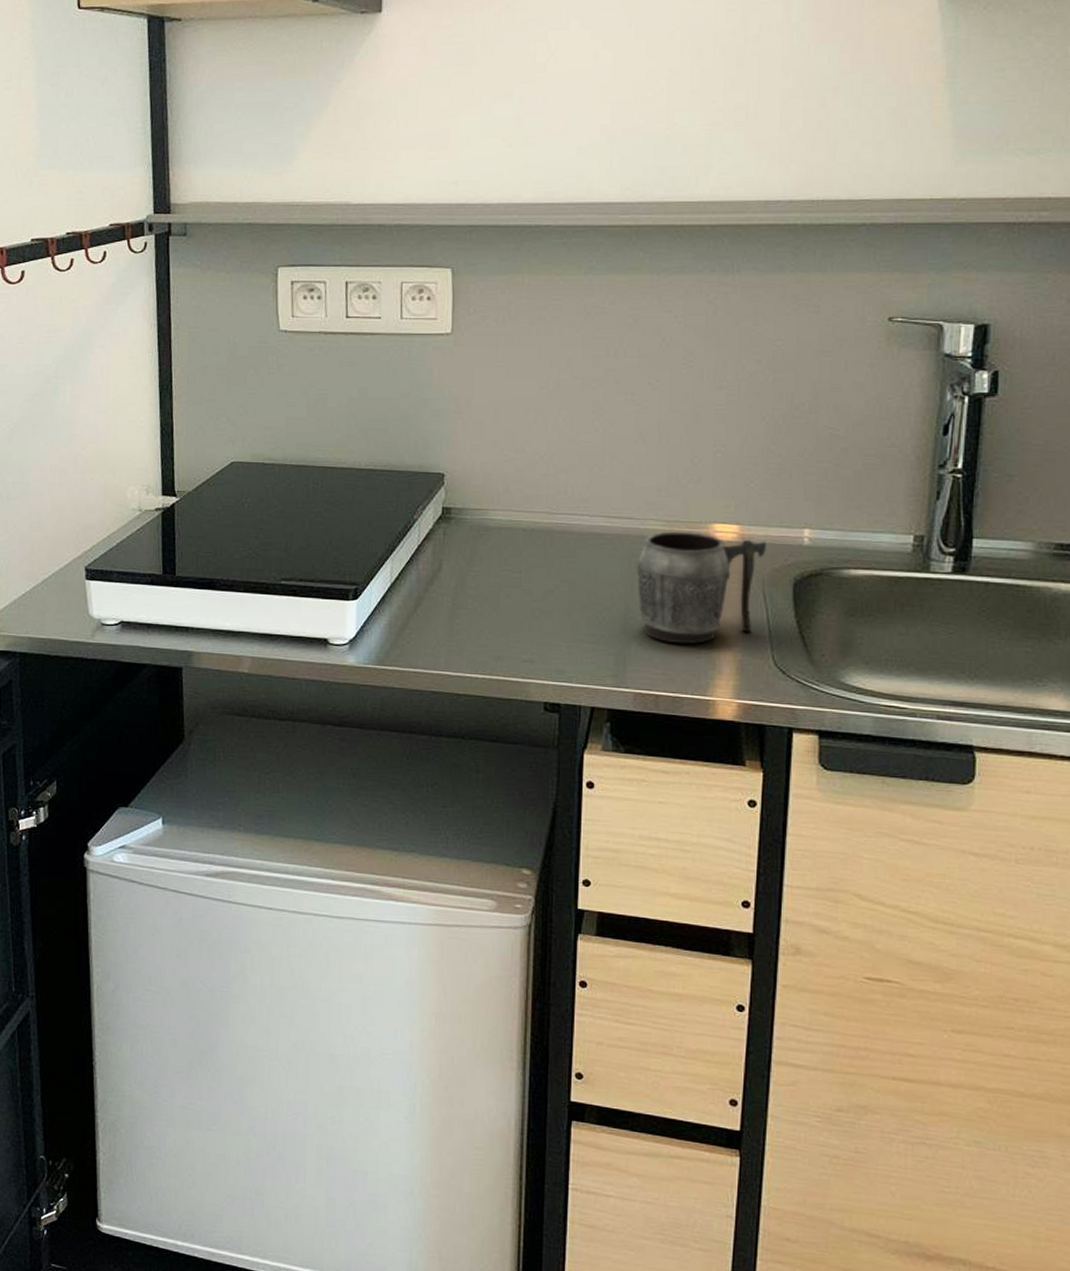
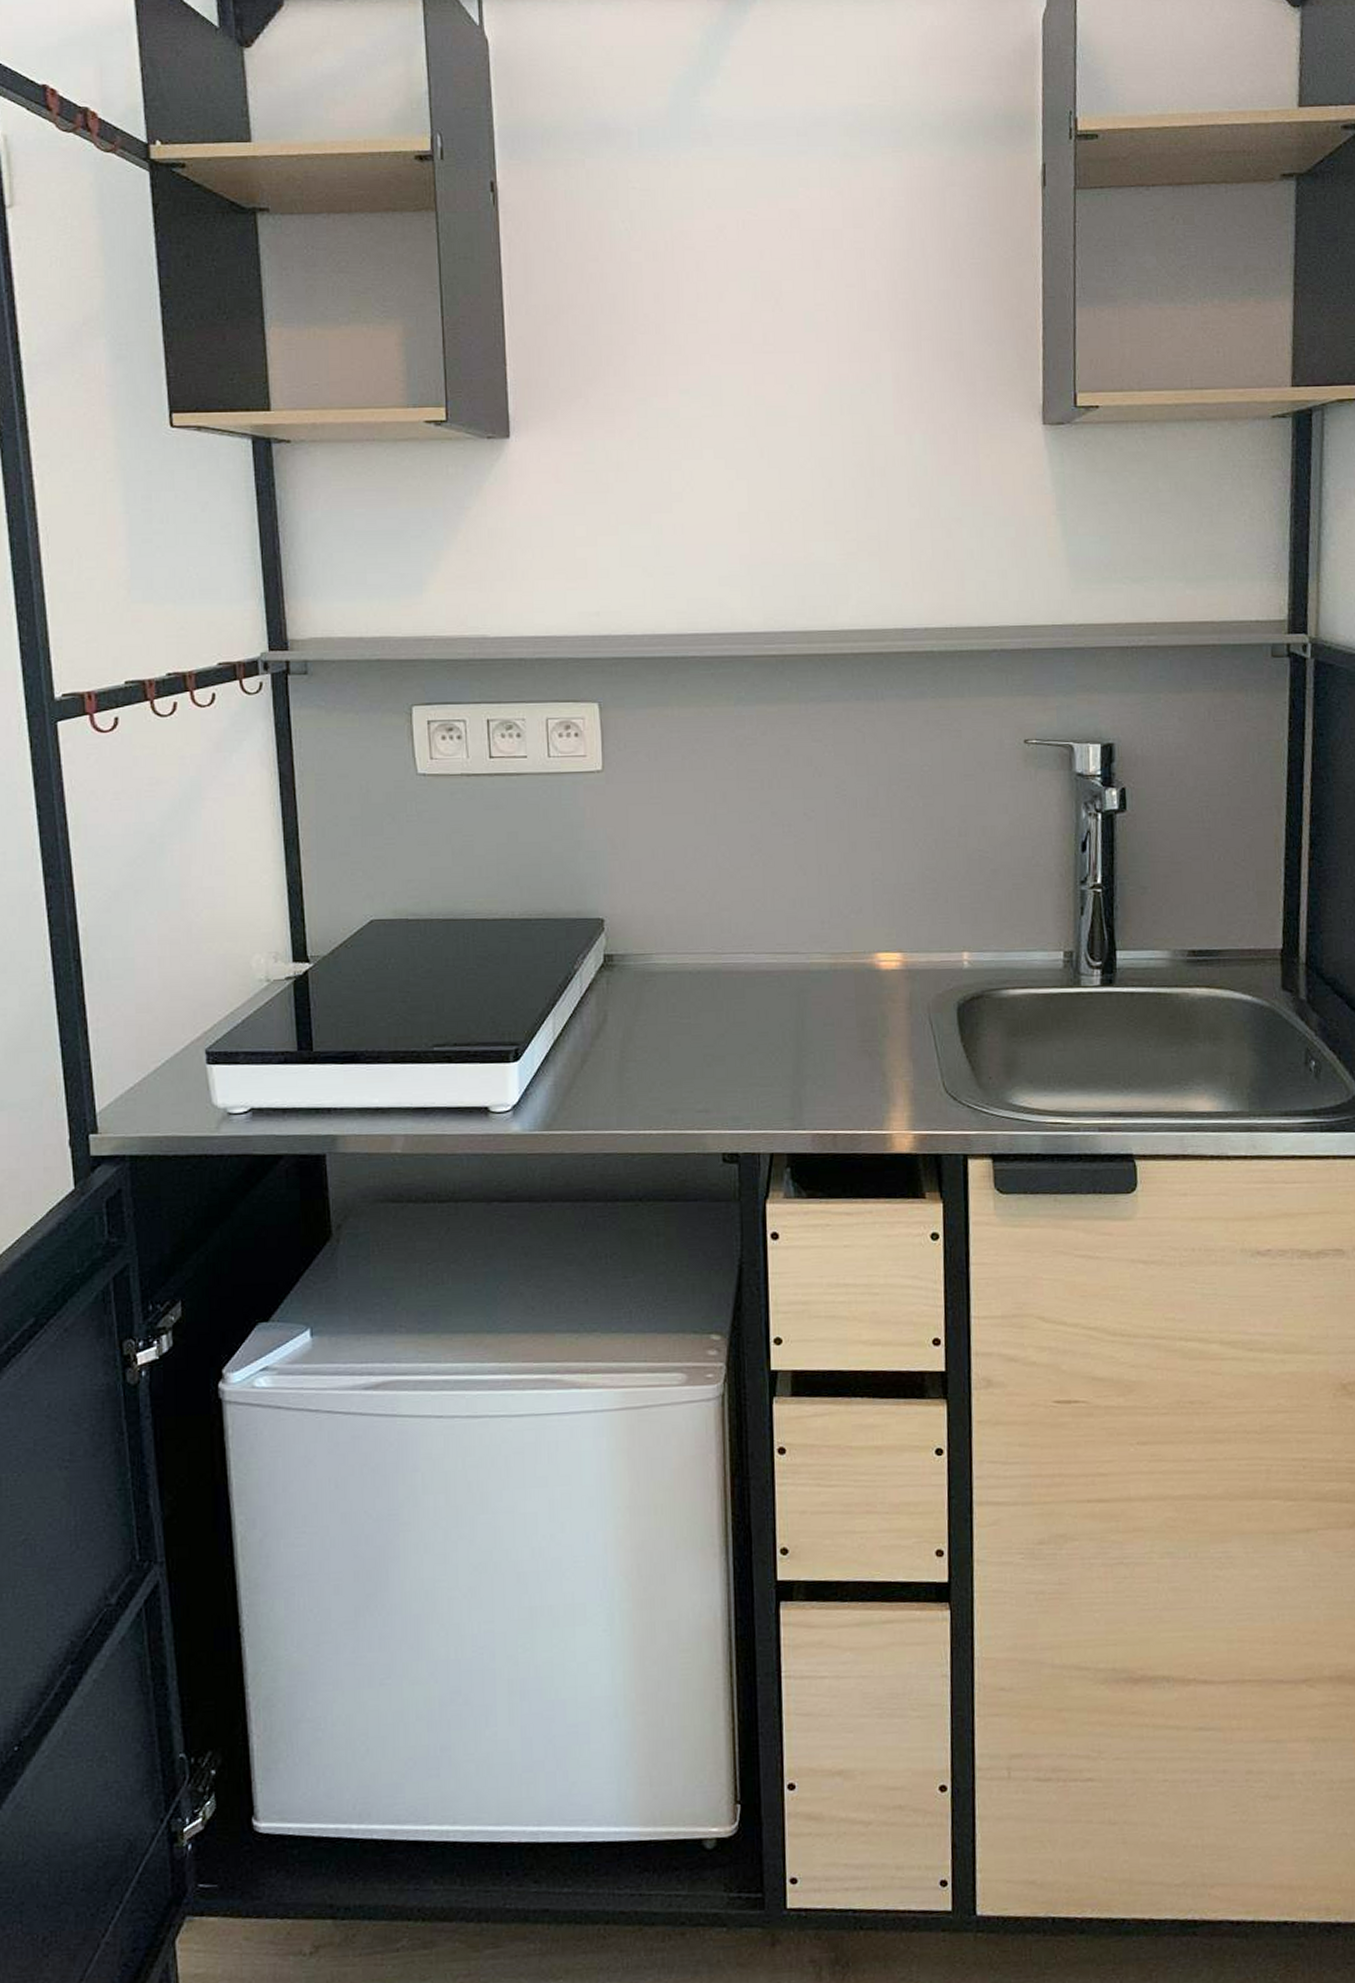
mug: present [637,531,766,645] -> none [806,963,929,1079]

